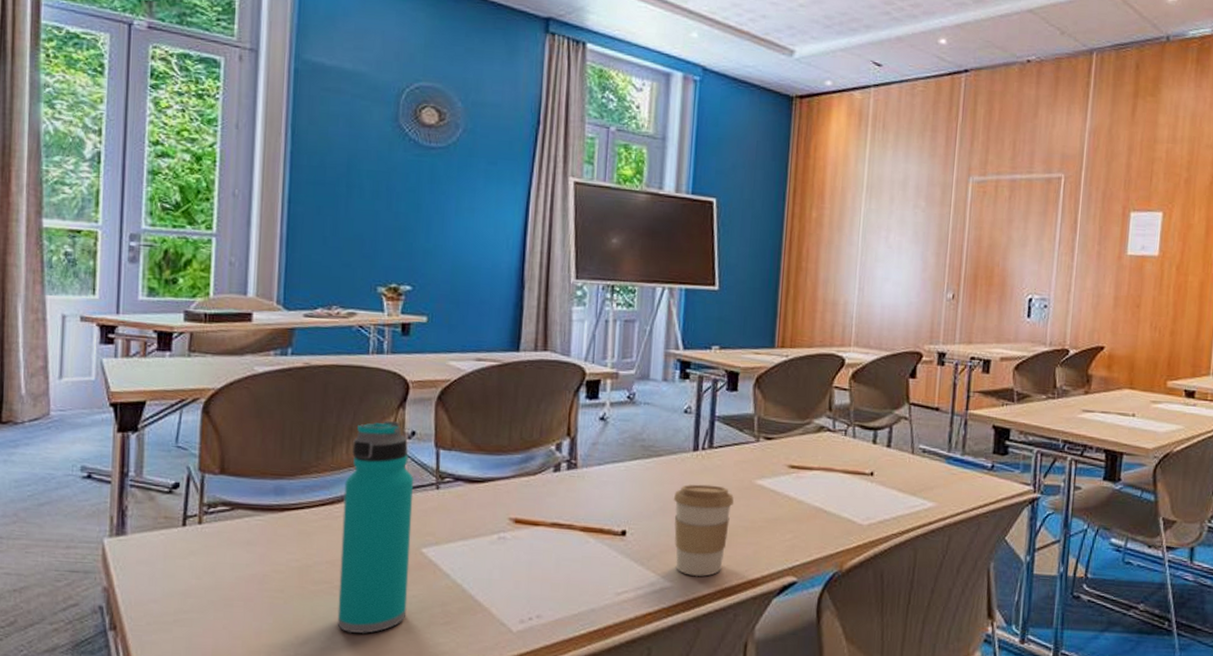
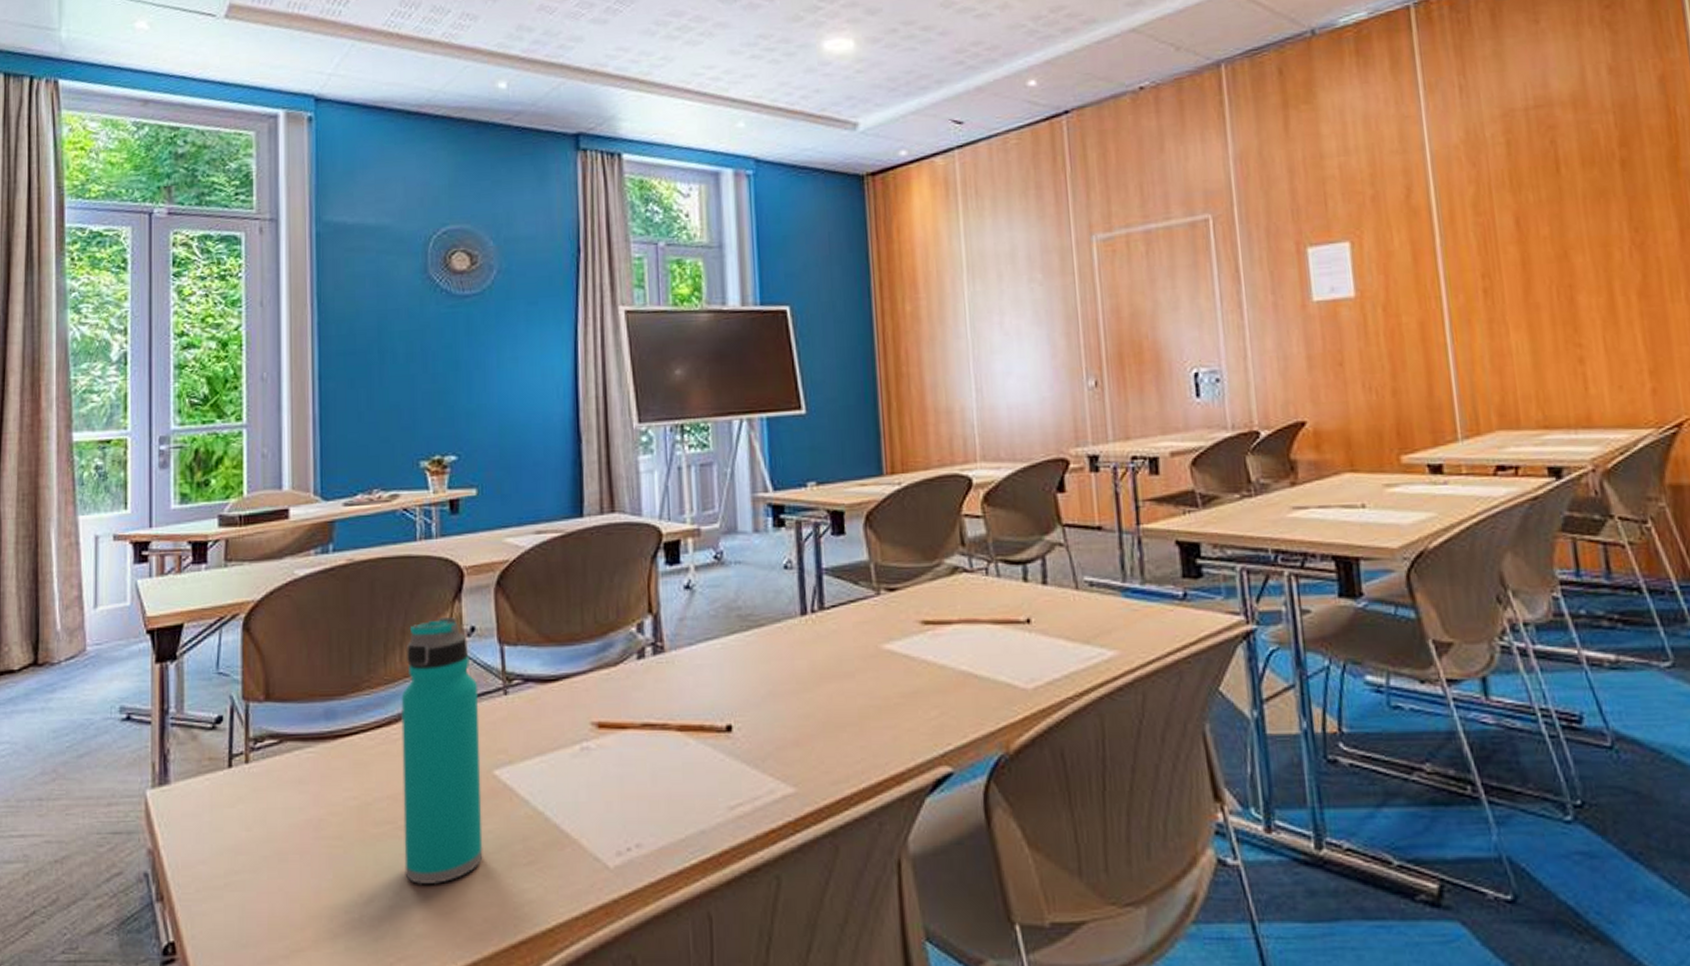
coffee cup: present [673,484,734,577] -> none [783,656,860,778]

